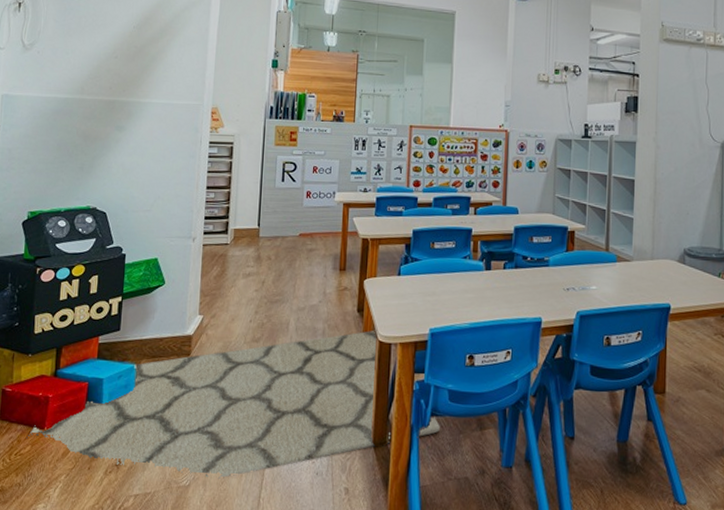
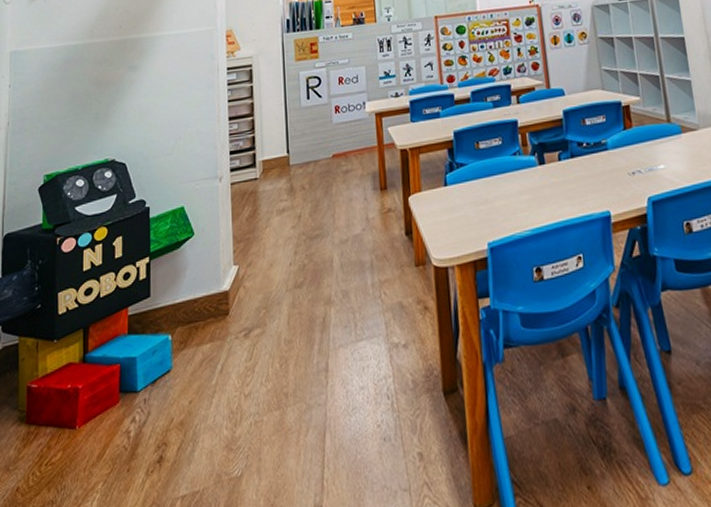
rug: present [26,330,440,479] -> none [57,253,516,462]

